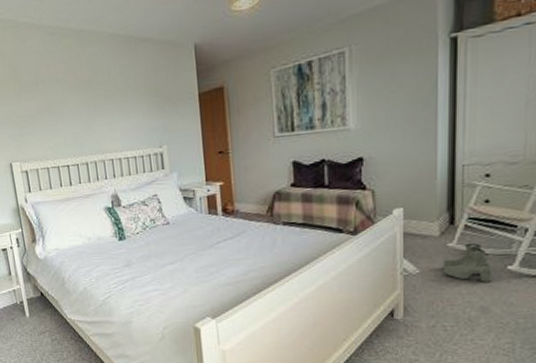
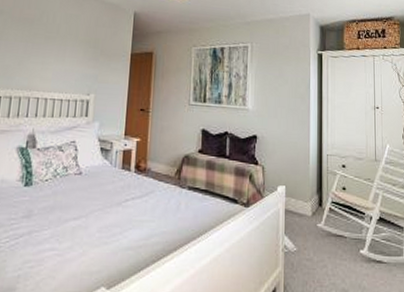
boots: present [442,242,492,284] -> none [314,225,349,266]

